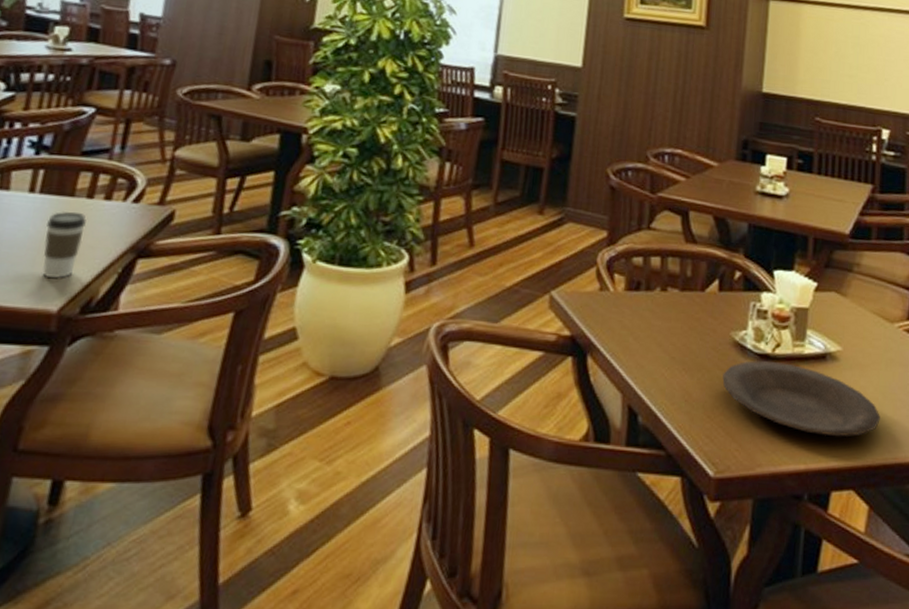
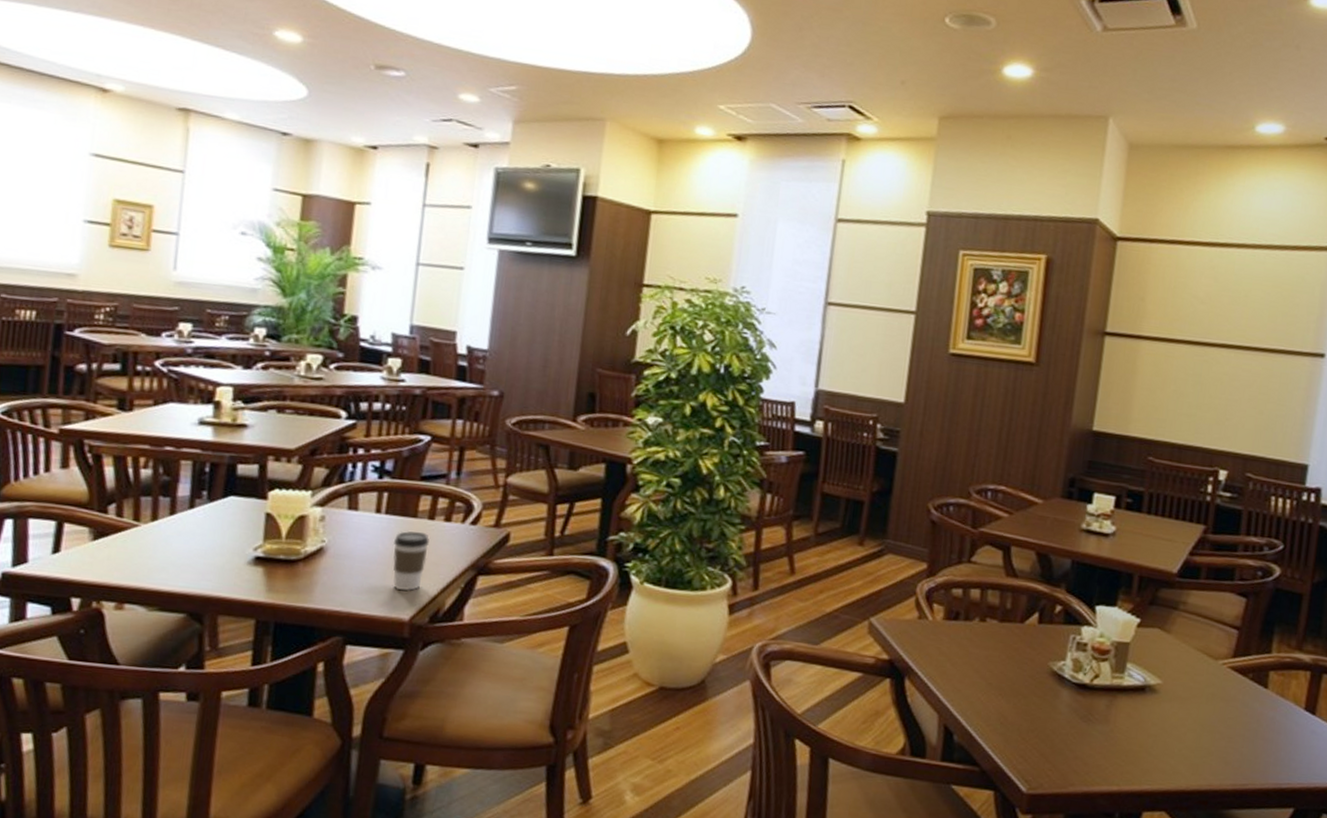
plate: present [722,360,880,437] -> none [1038,689,1198,763]

